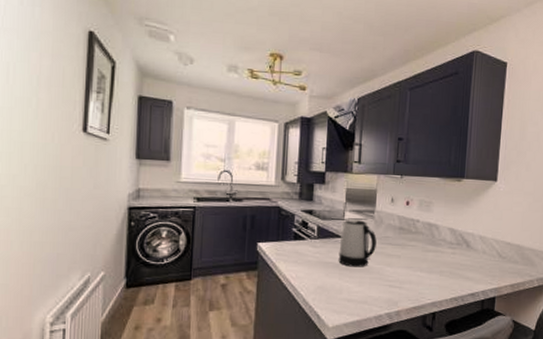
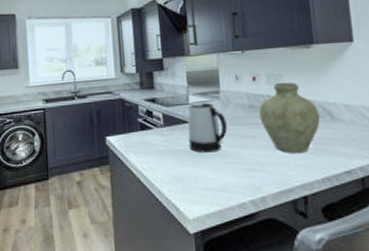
vase: none [407,209,458,275] -> present [259,82,320,154]

